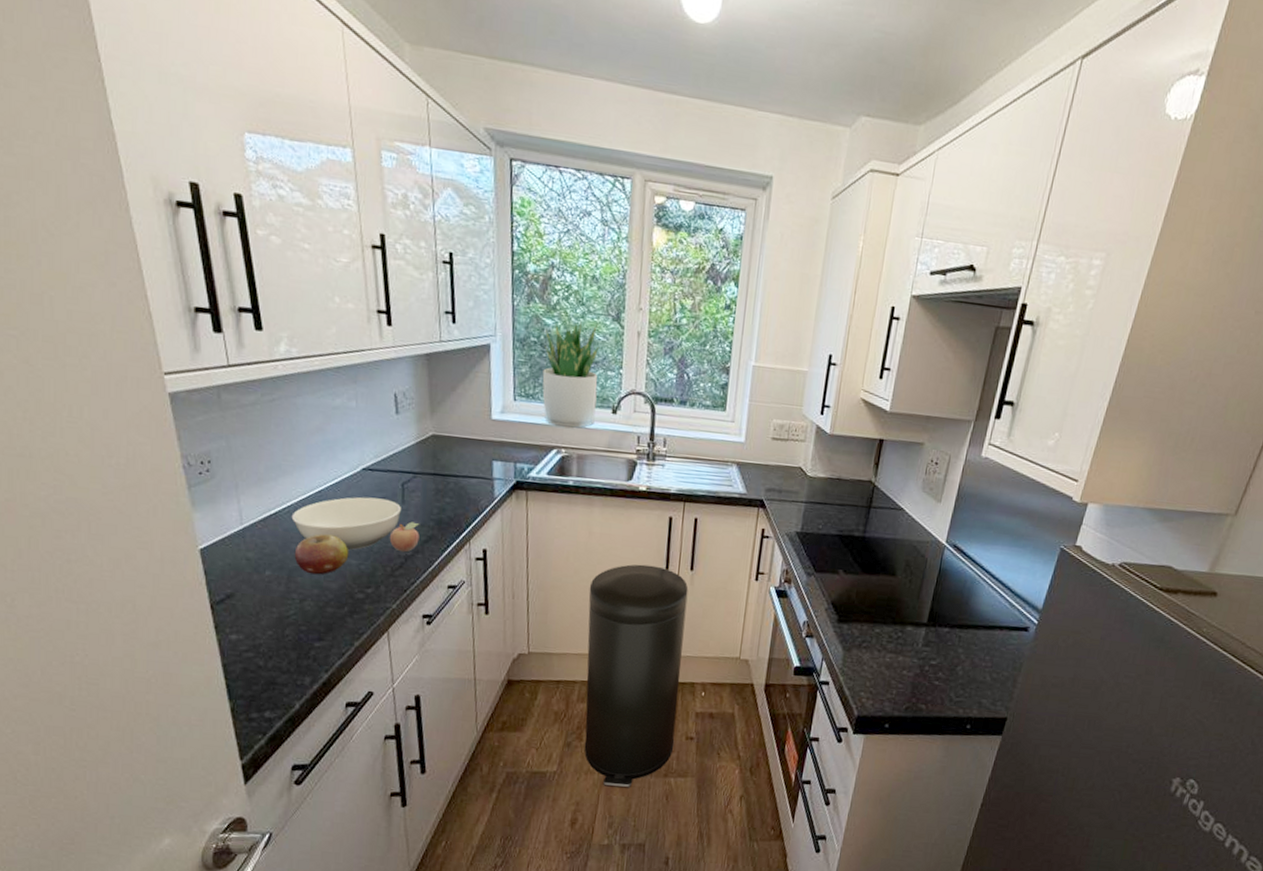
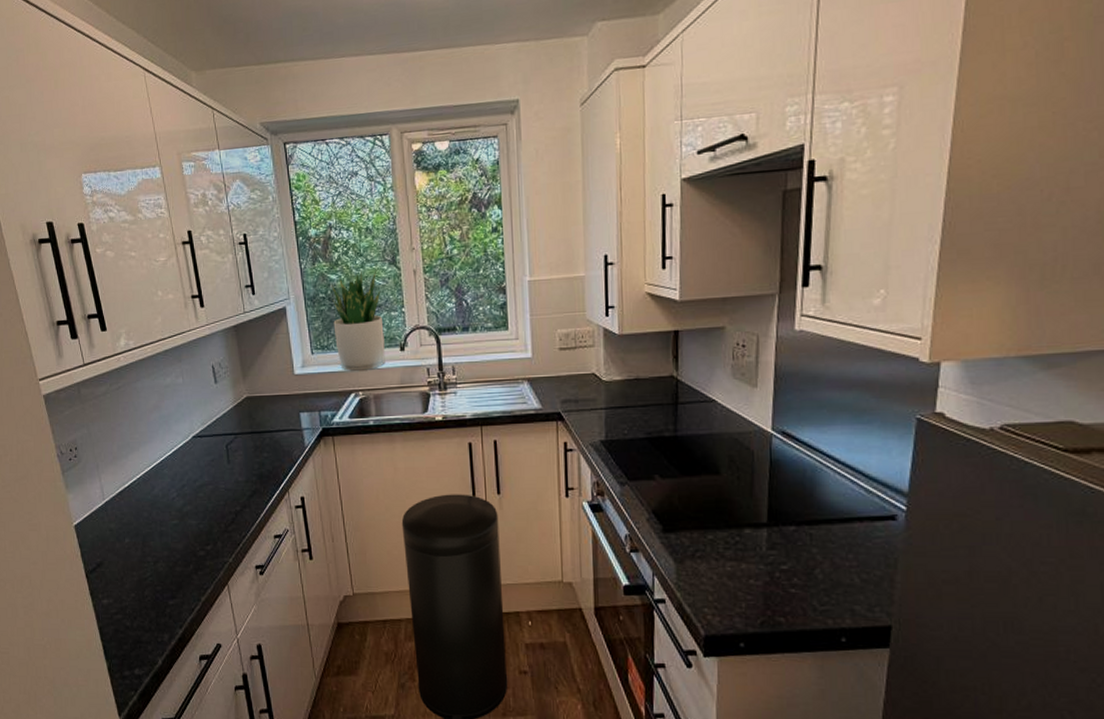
bowl: present [291,497,401,551] -> none [141,461,228,512]
fruit: present [294,534,349,575] -> none [146,500,189,538]
fruit: present [389,521,420,552] -> none [220,479,245,508]

